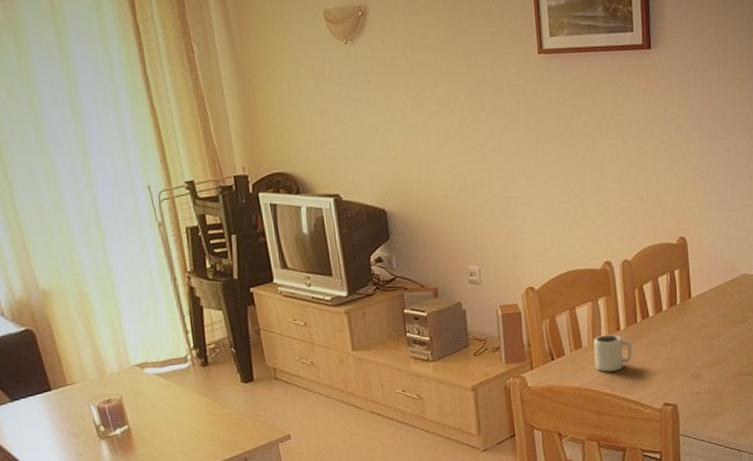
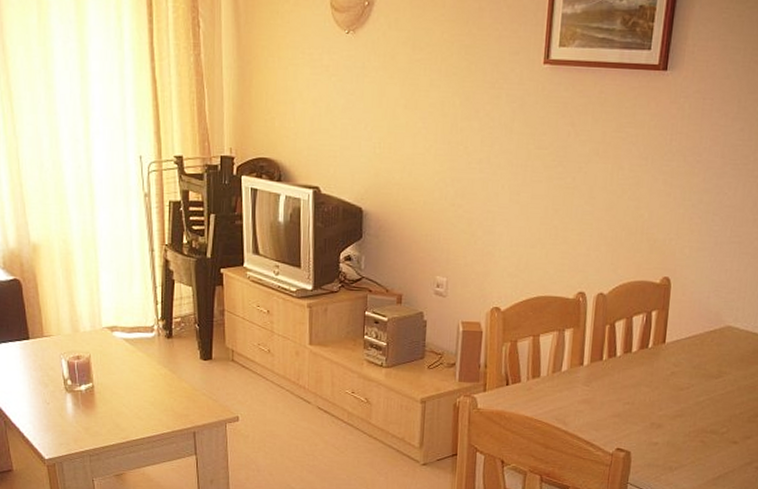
cup: present [593,334,632,372] -> none [550,368,593,407]

